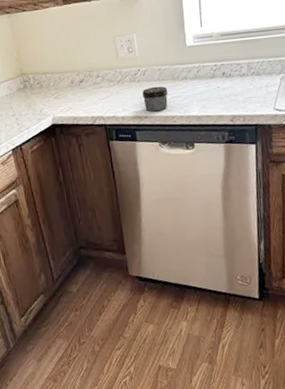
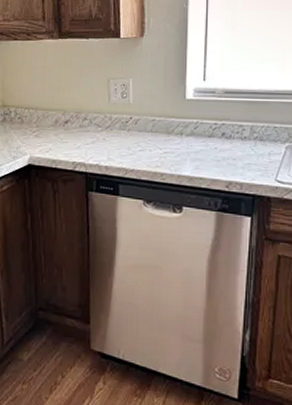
jar: present [142,86,168,112] -> none [131,138,160,166]

